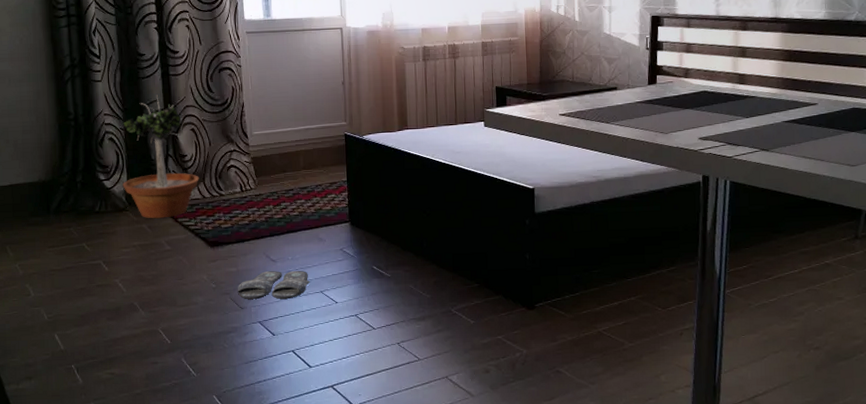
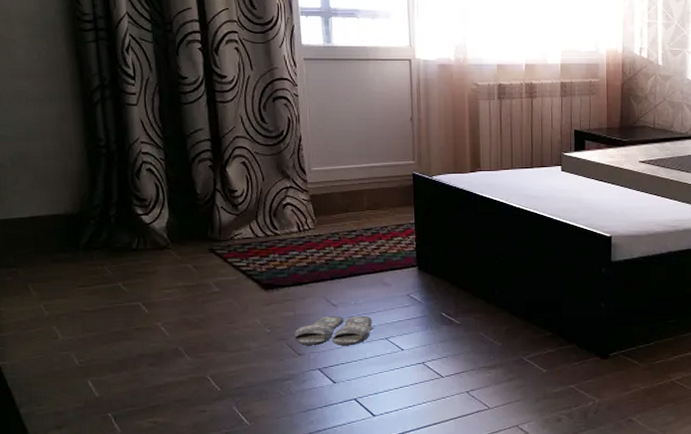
potted tree: present [123,95,199,219] -> none [163,123,251,258]

